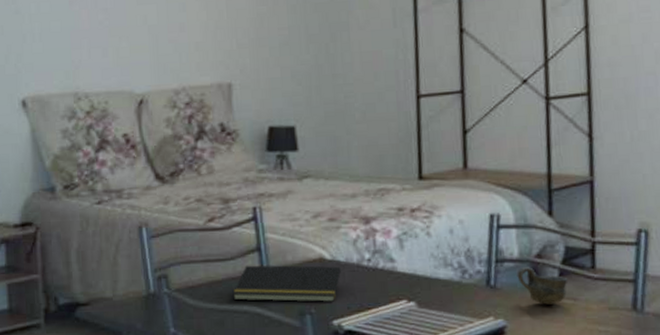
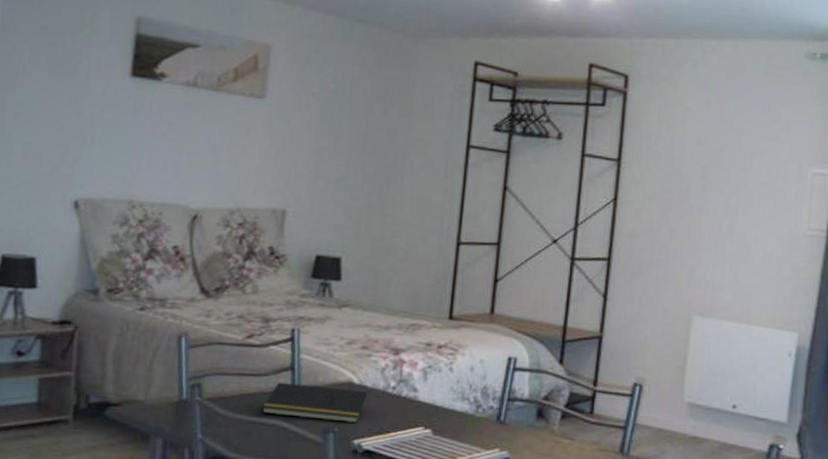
cup: present [516,266,568,305] -> none [524,406,569,442]

